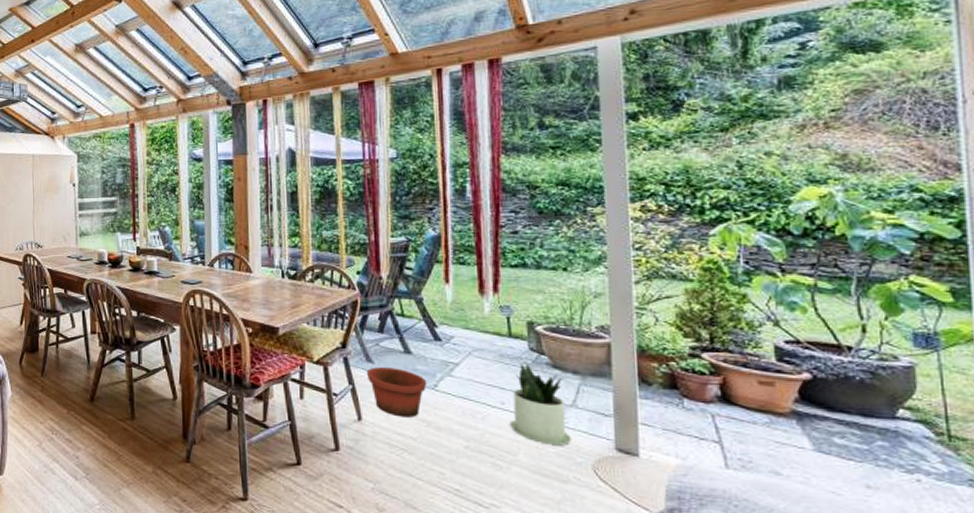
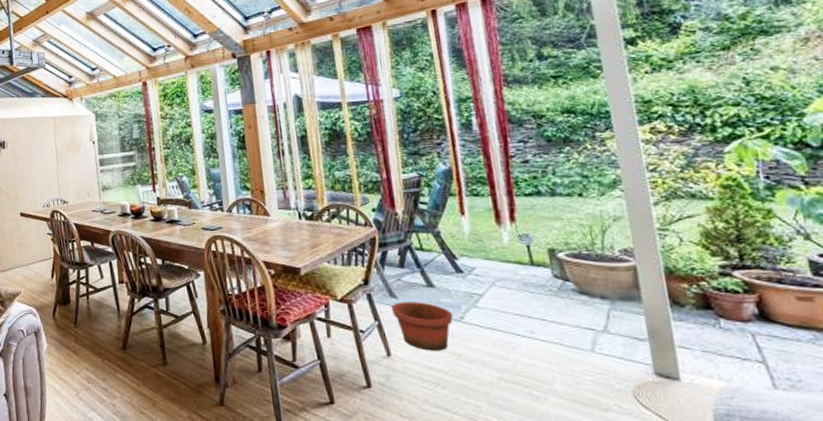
planter: present [509,364,572,446] -> none [541,291,608,373]

